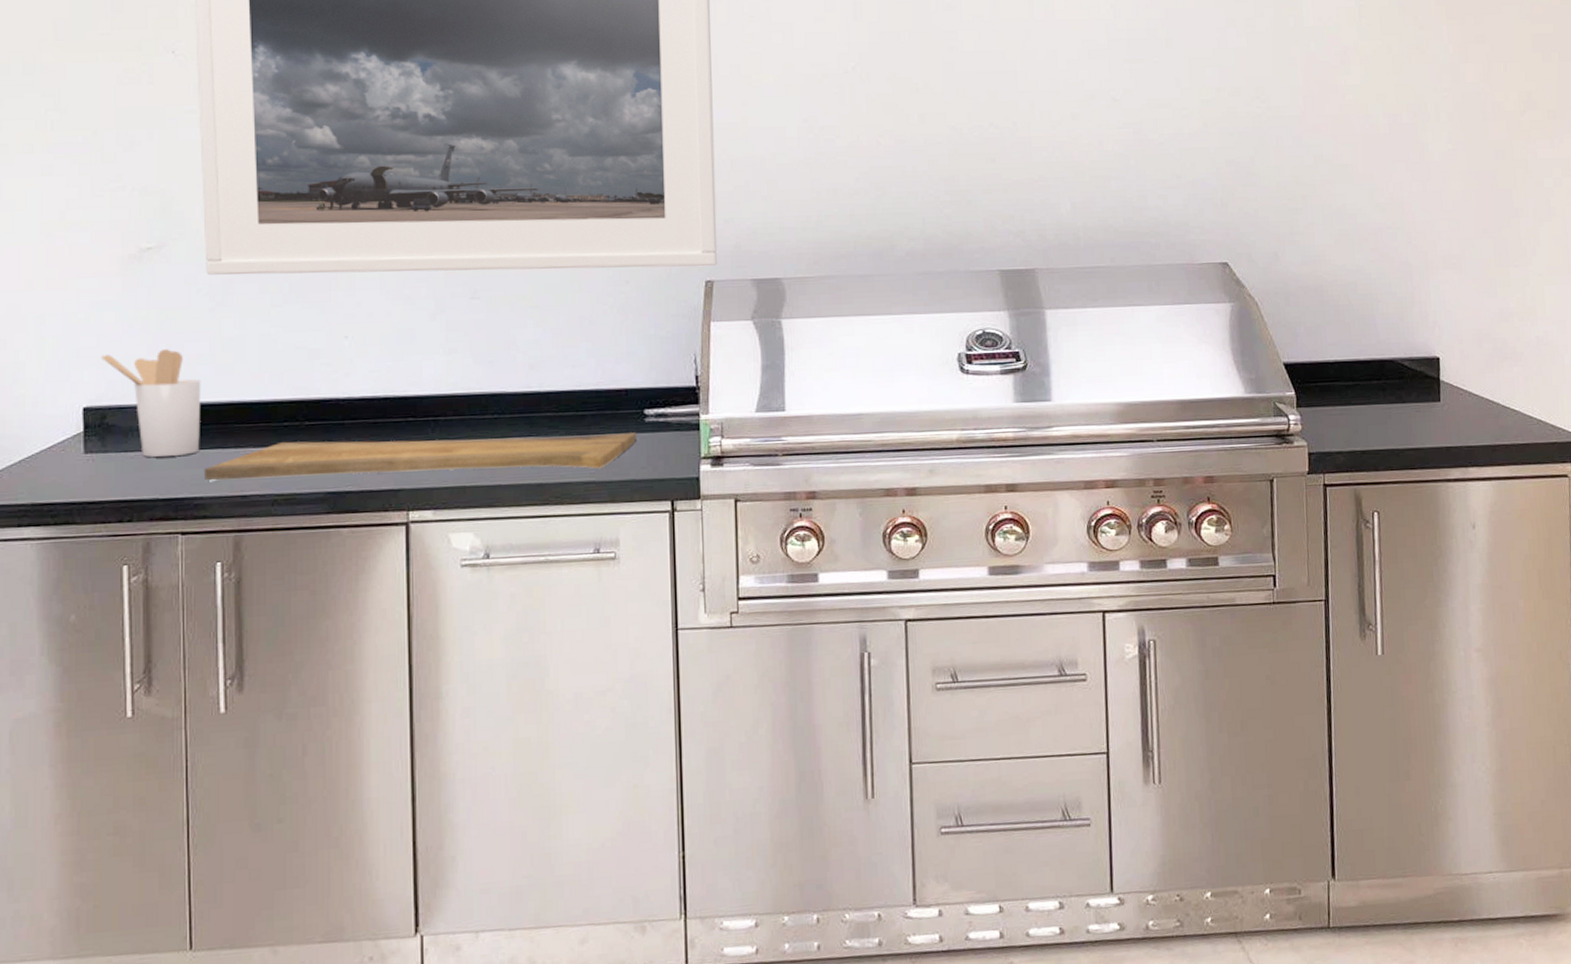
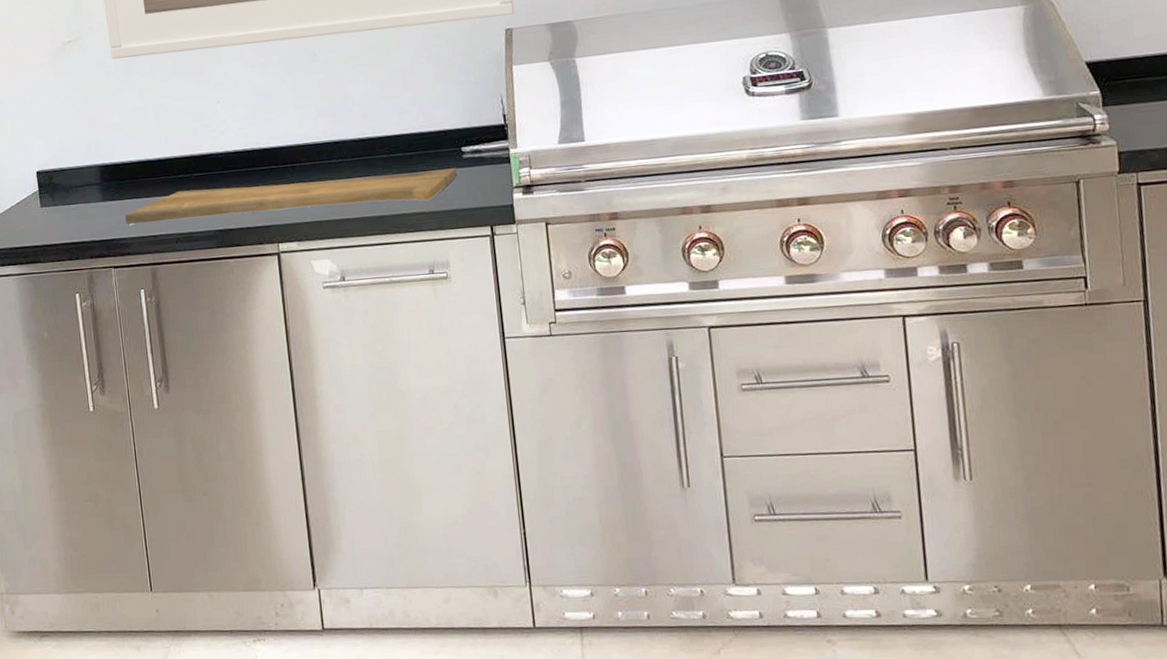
utensil holder: present [101,349,201,457] -> none [45,121,121,208]

